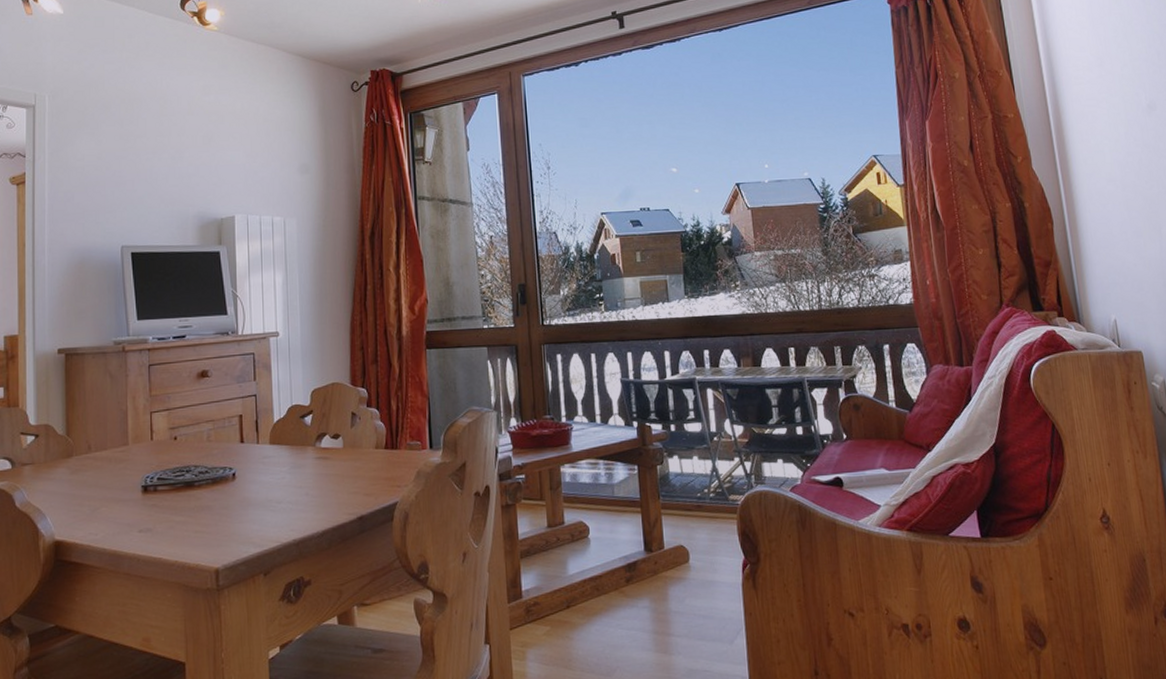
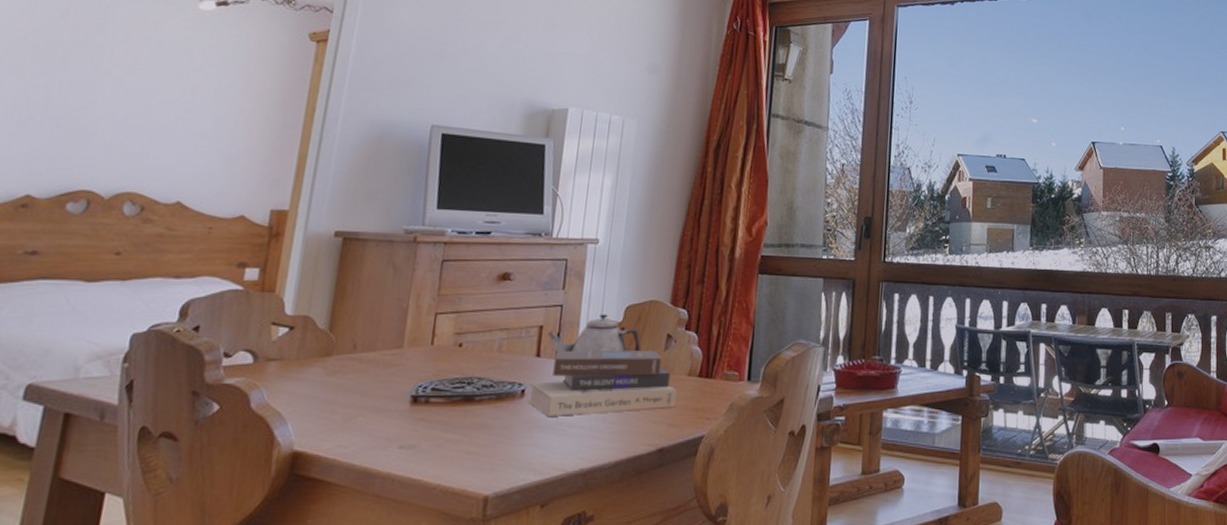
books: none [238,427,368,495] -> present [527,349,677,416]
teapot: none [247,399,331,438] -> present [547,314,642,353]

